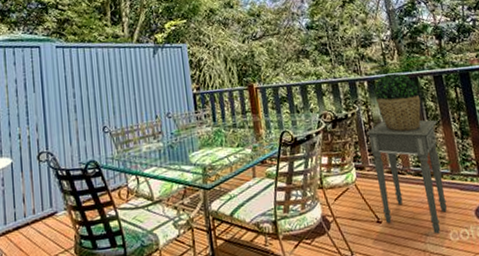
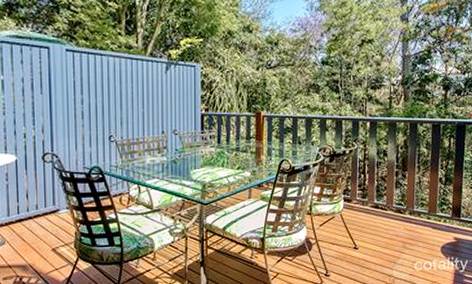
side table: present [367,120,448,234] -> none [360,160,426,263]
potted plant: present [374,73,421,132] -> none [375,117,416,173]

